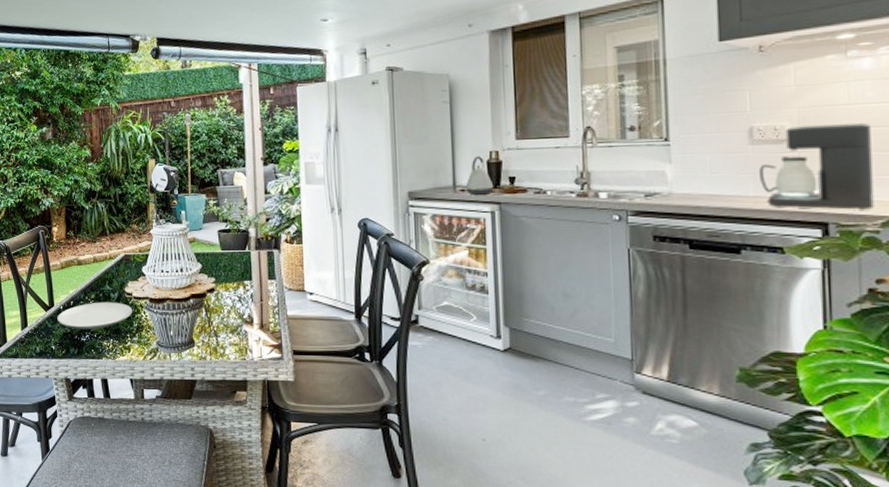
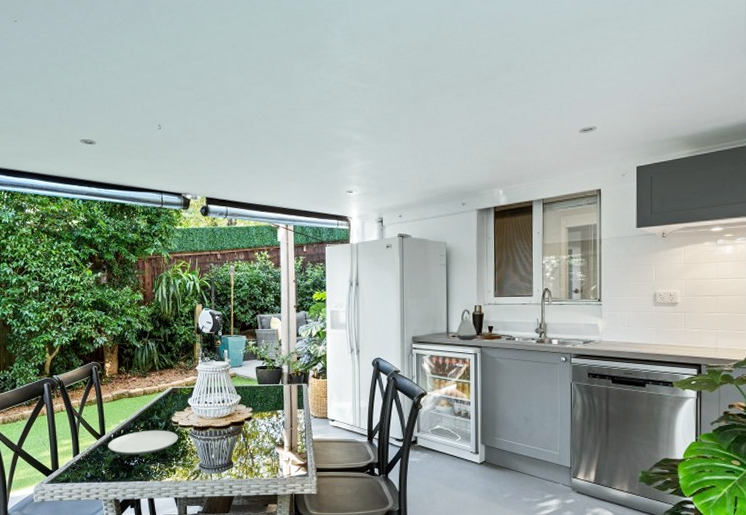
coffee maker: present [758,123,874,210] -> none [659,293,730,355]

